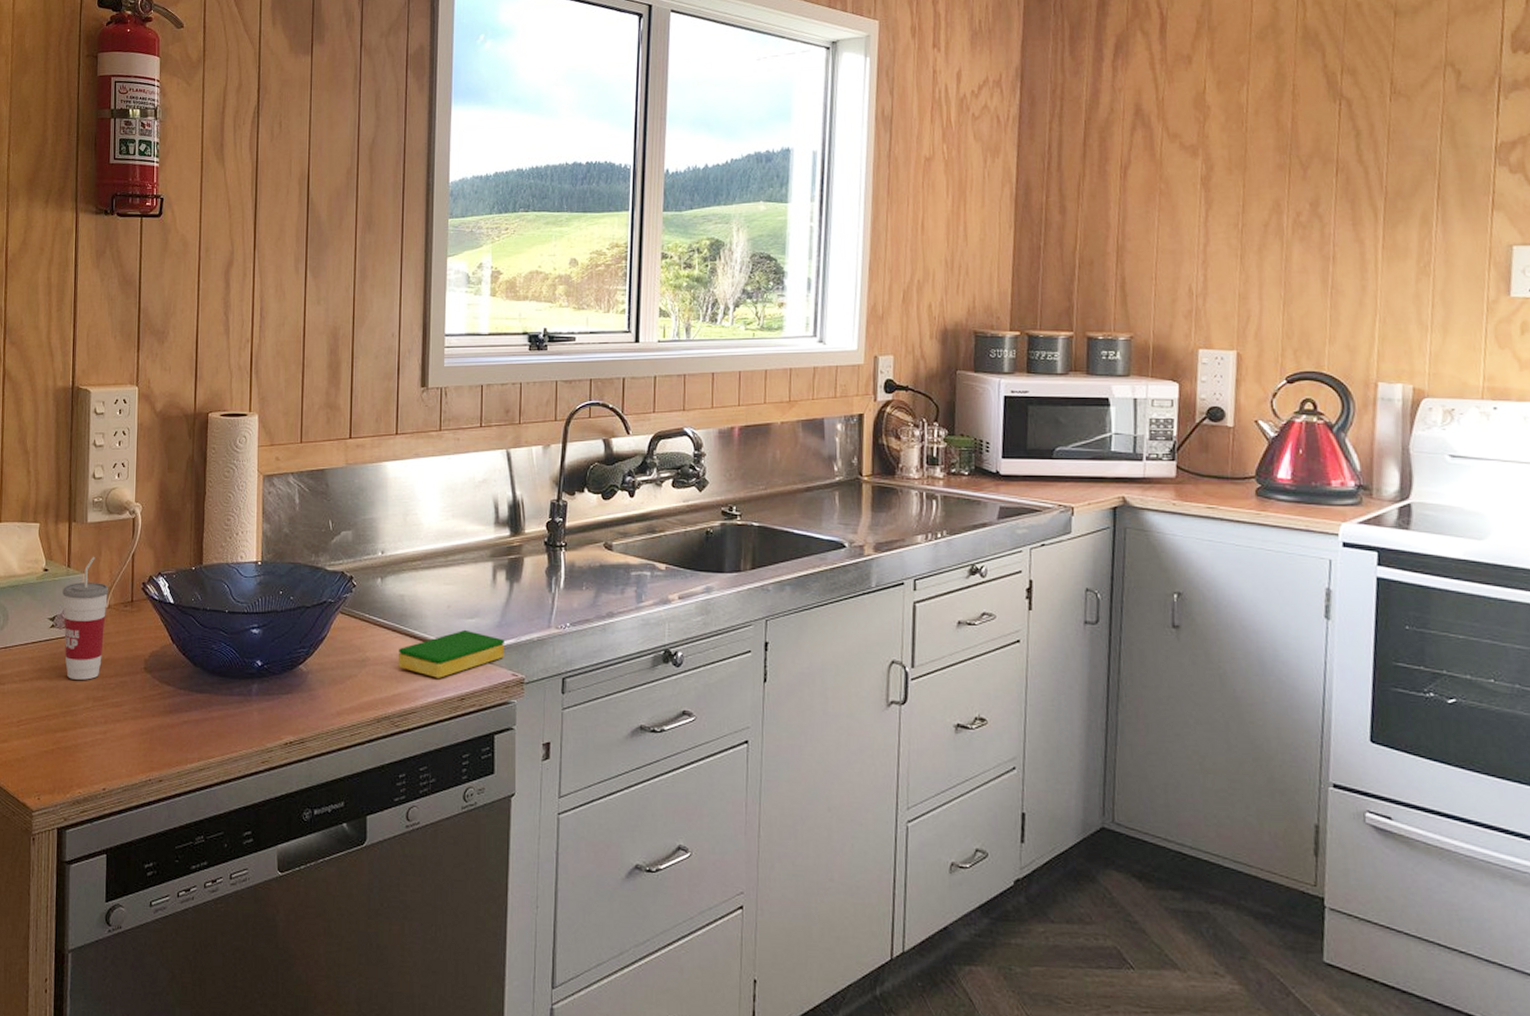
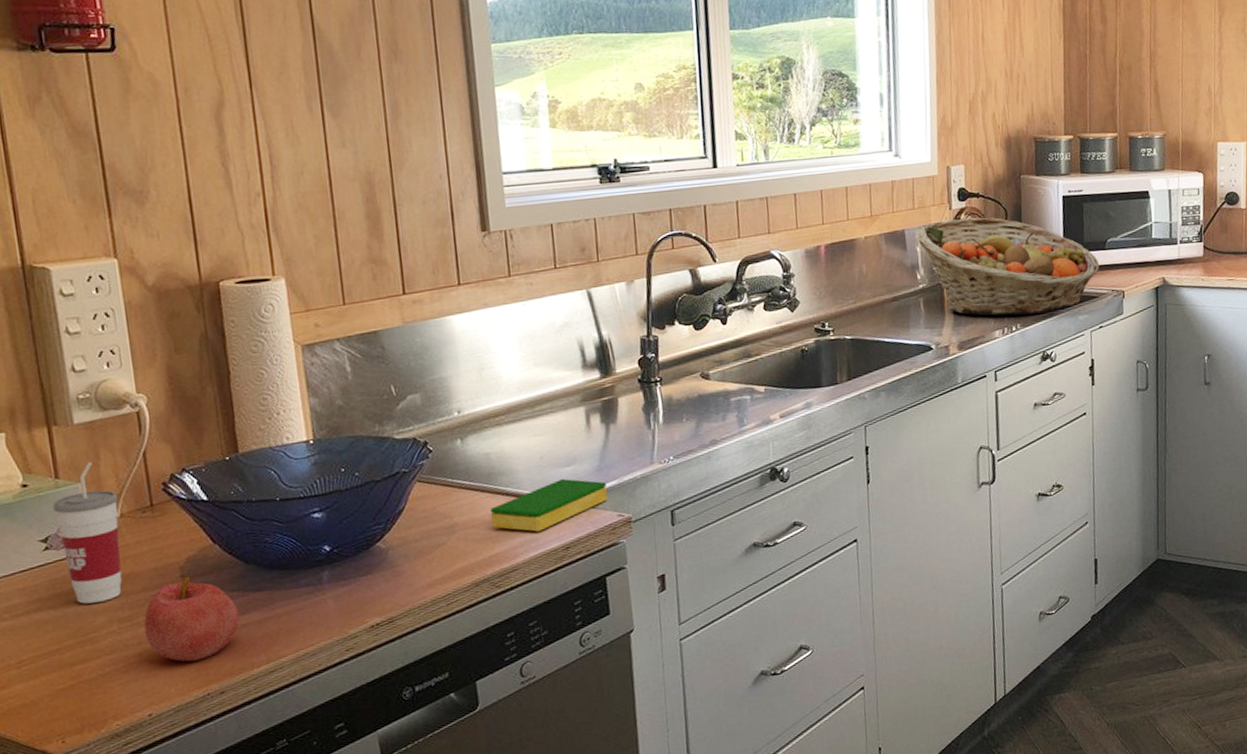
apple: none [111,669,183,747] -> present [143,576,240,662]
fruit basket: none [836,412,1045,522] -> present [916,217,1100,316]

